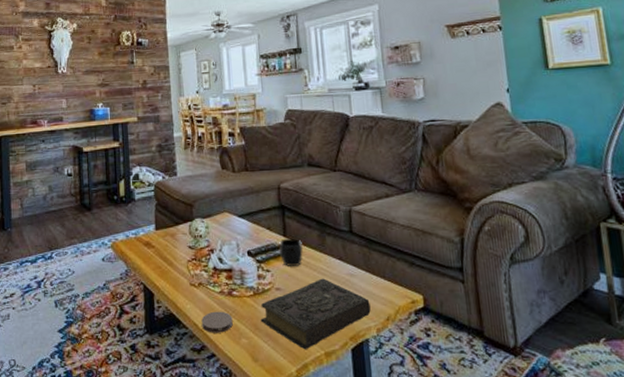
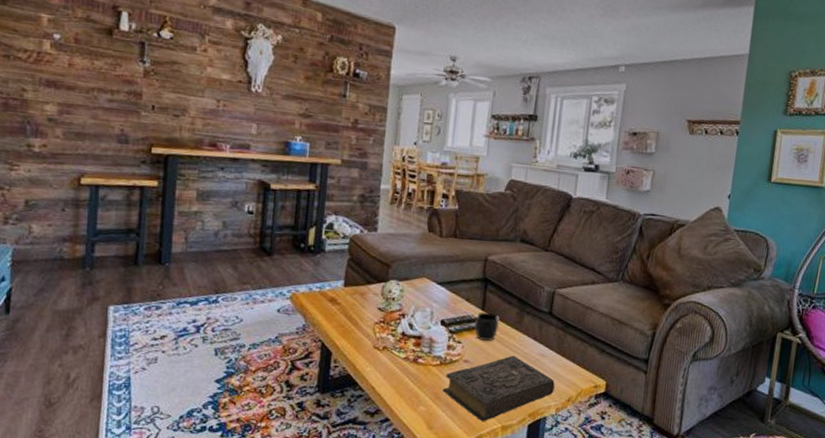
coaster: present [201,311,233,333] -> none [380,376,414,399]

